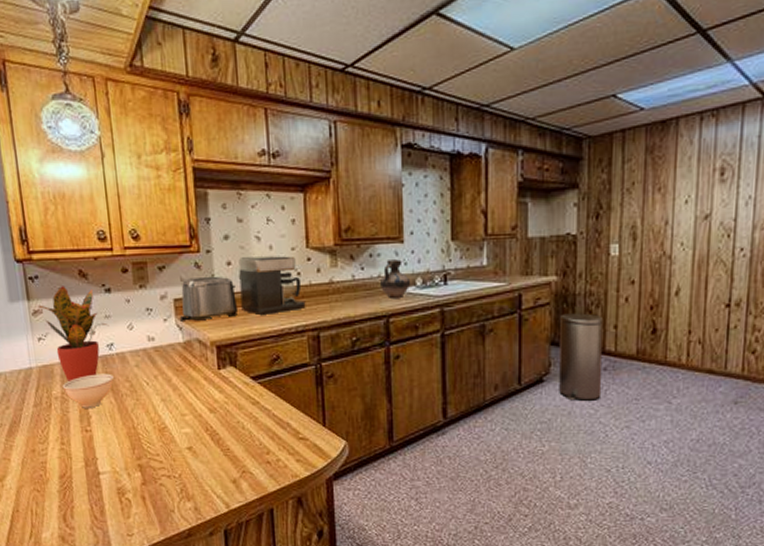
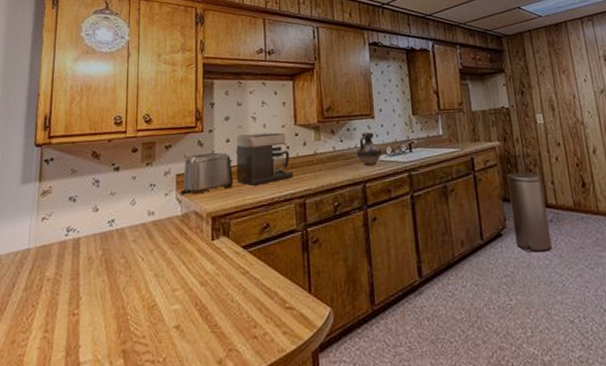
potted plant: present [36,286,109,381] -> none [47,166,113,261]
bowl: present [62,373,114,408] -> none [57,250,110,289]

